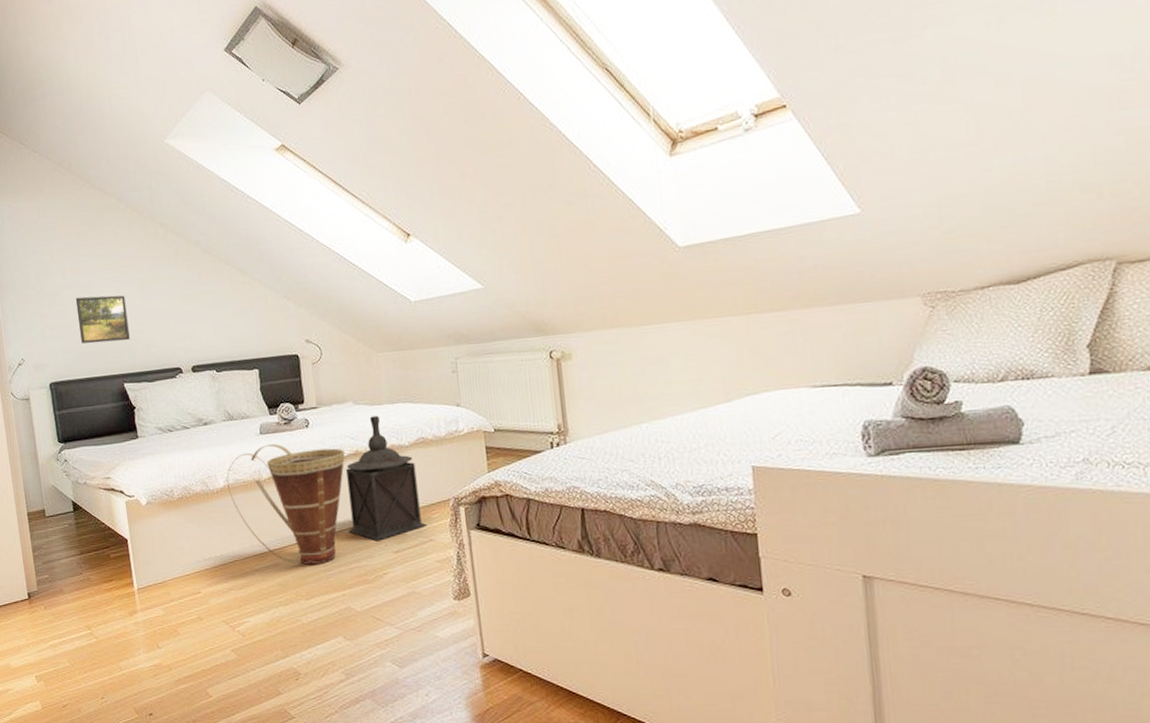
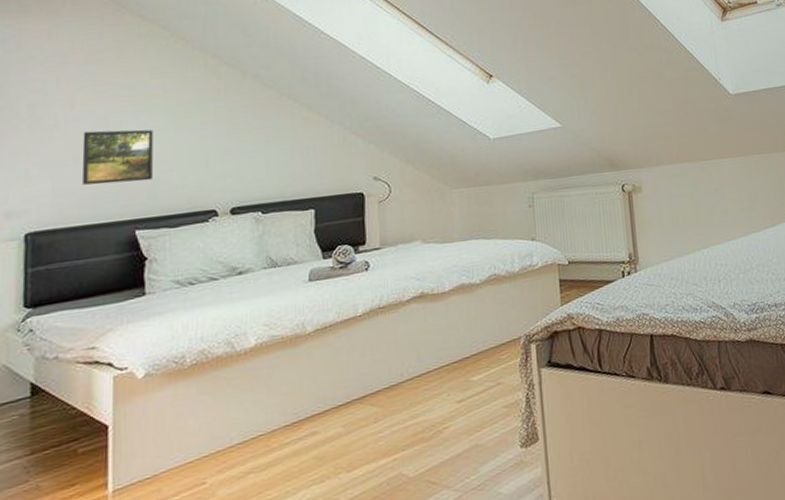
basket: present [226,443,345,565] -> none [260,290,408,430]
lantern: present [346,415,427,541] -> none [405,254,496,392]

